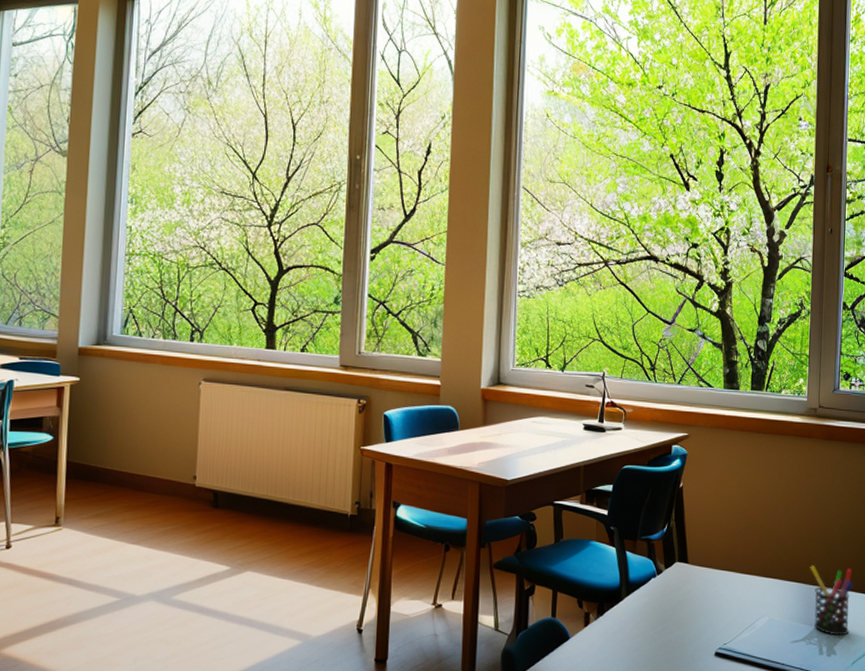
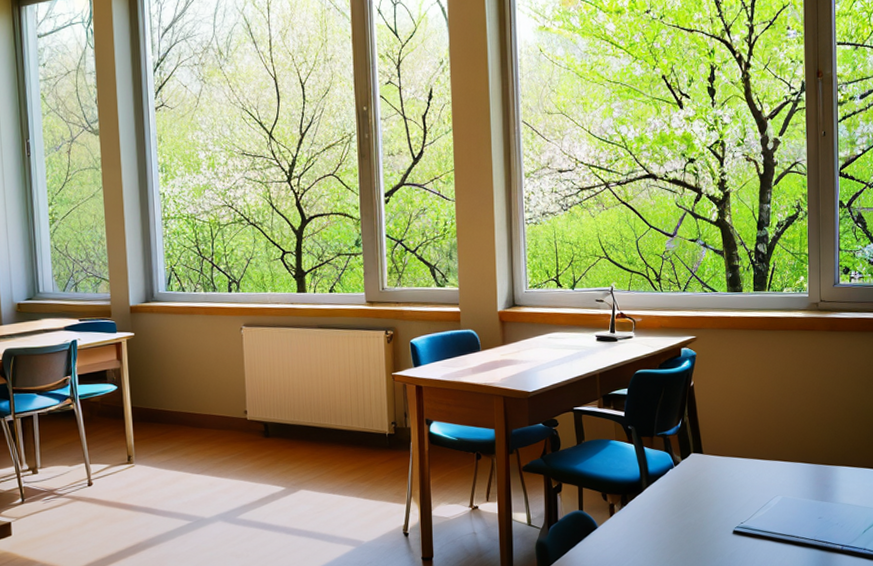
pen holder: present [810,566,854,636] -> none [819,447,862,509]

